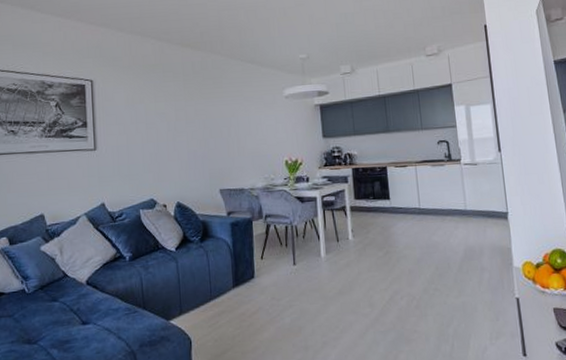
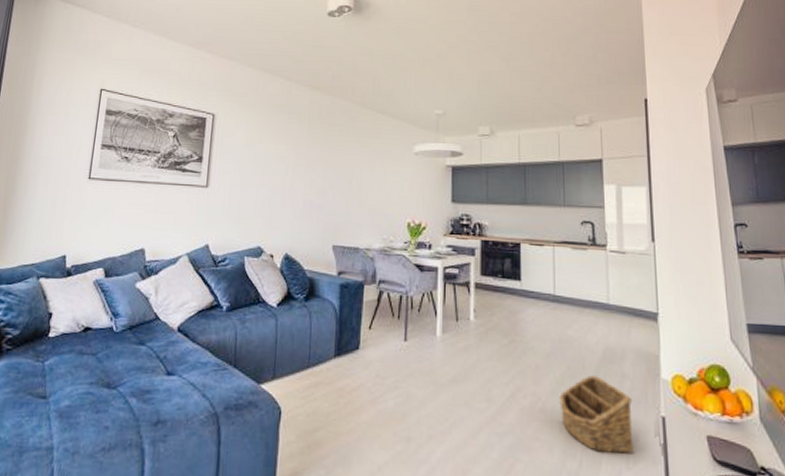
basket: none [431,272,495,335] -> present [559,375,634,453]

